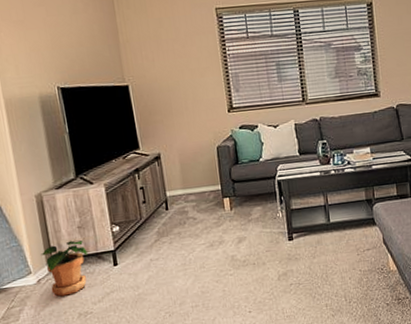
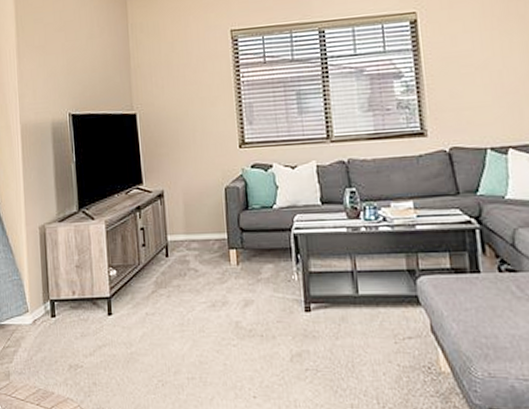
potted plant: present [41,240,88,297] -> none [39,280,83,342]

